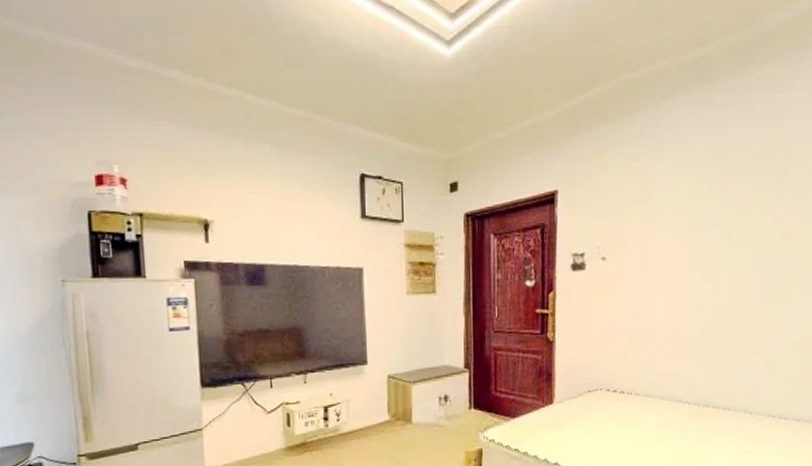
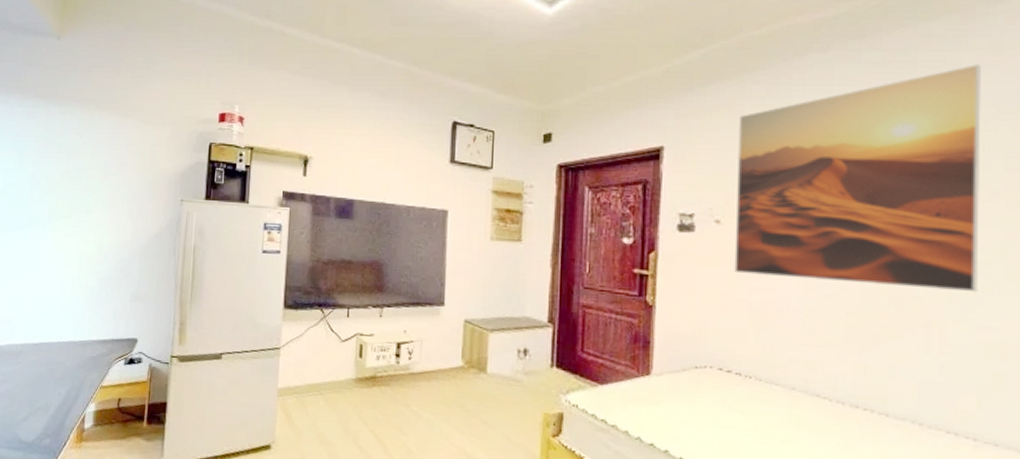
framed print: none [617,105,799,304] -> present [734,64,981,293]

